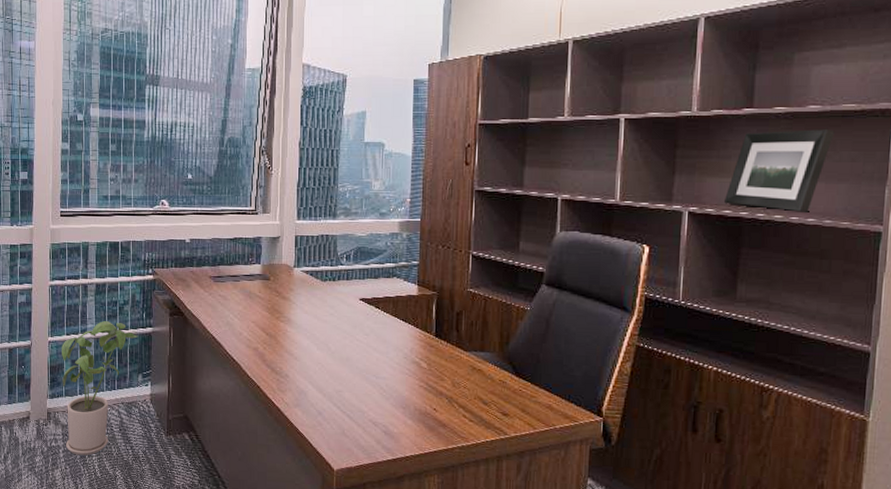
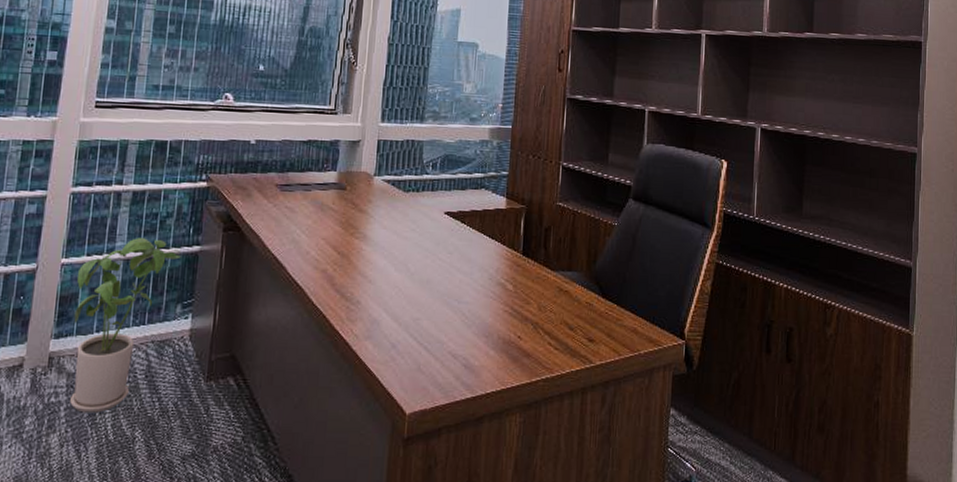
picture frame: present [724,129,835,214] -> none [791,55,877,134]

